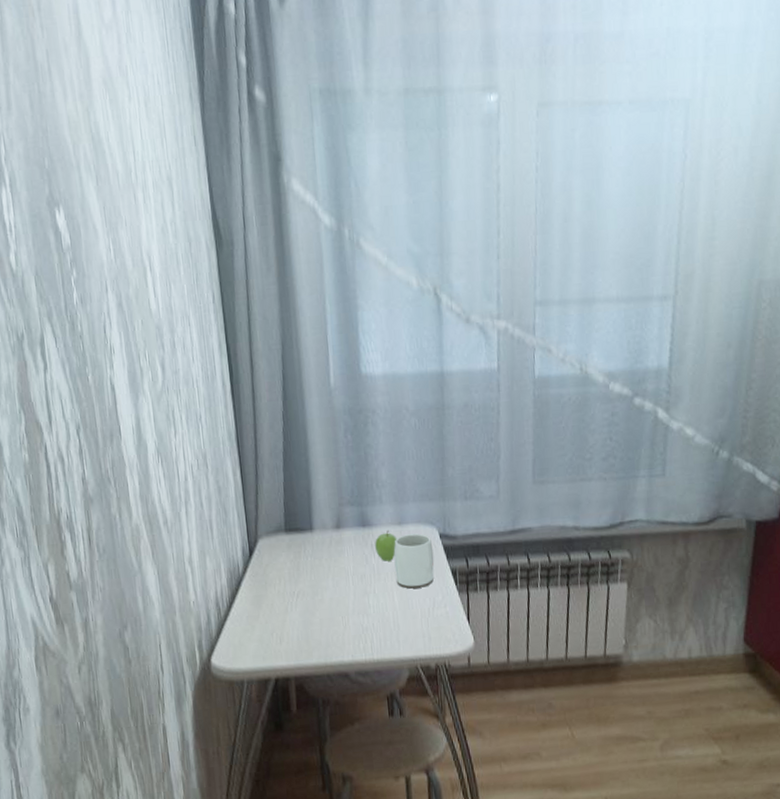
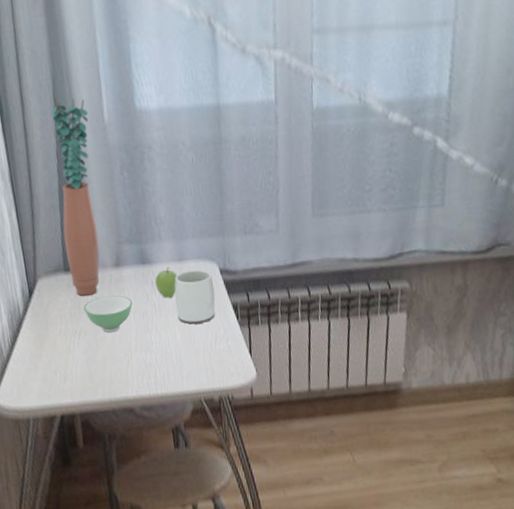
vase: none [278,361,321,557] -> present [50,97,100,296]
bowl: none [303,557,352,595] -> present [84,295,133,333]

